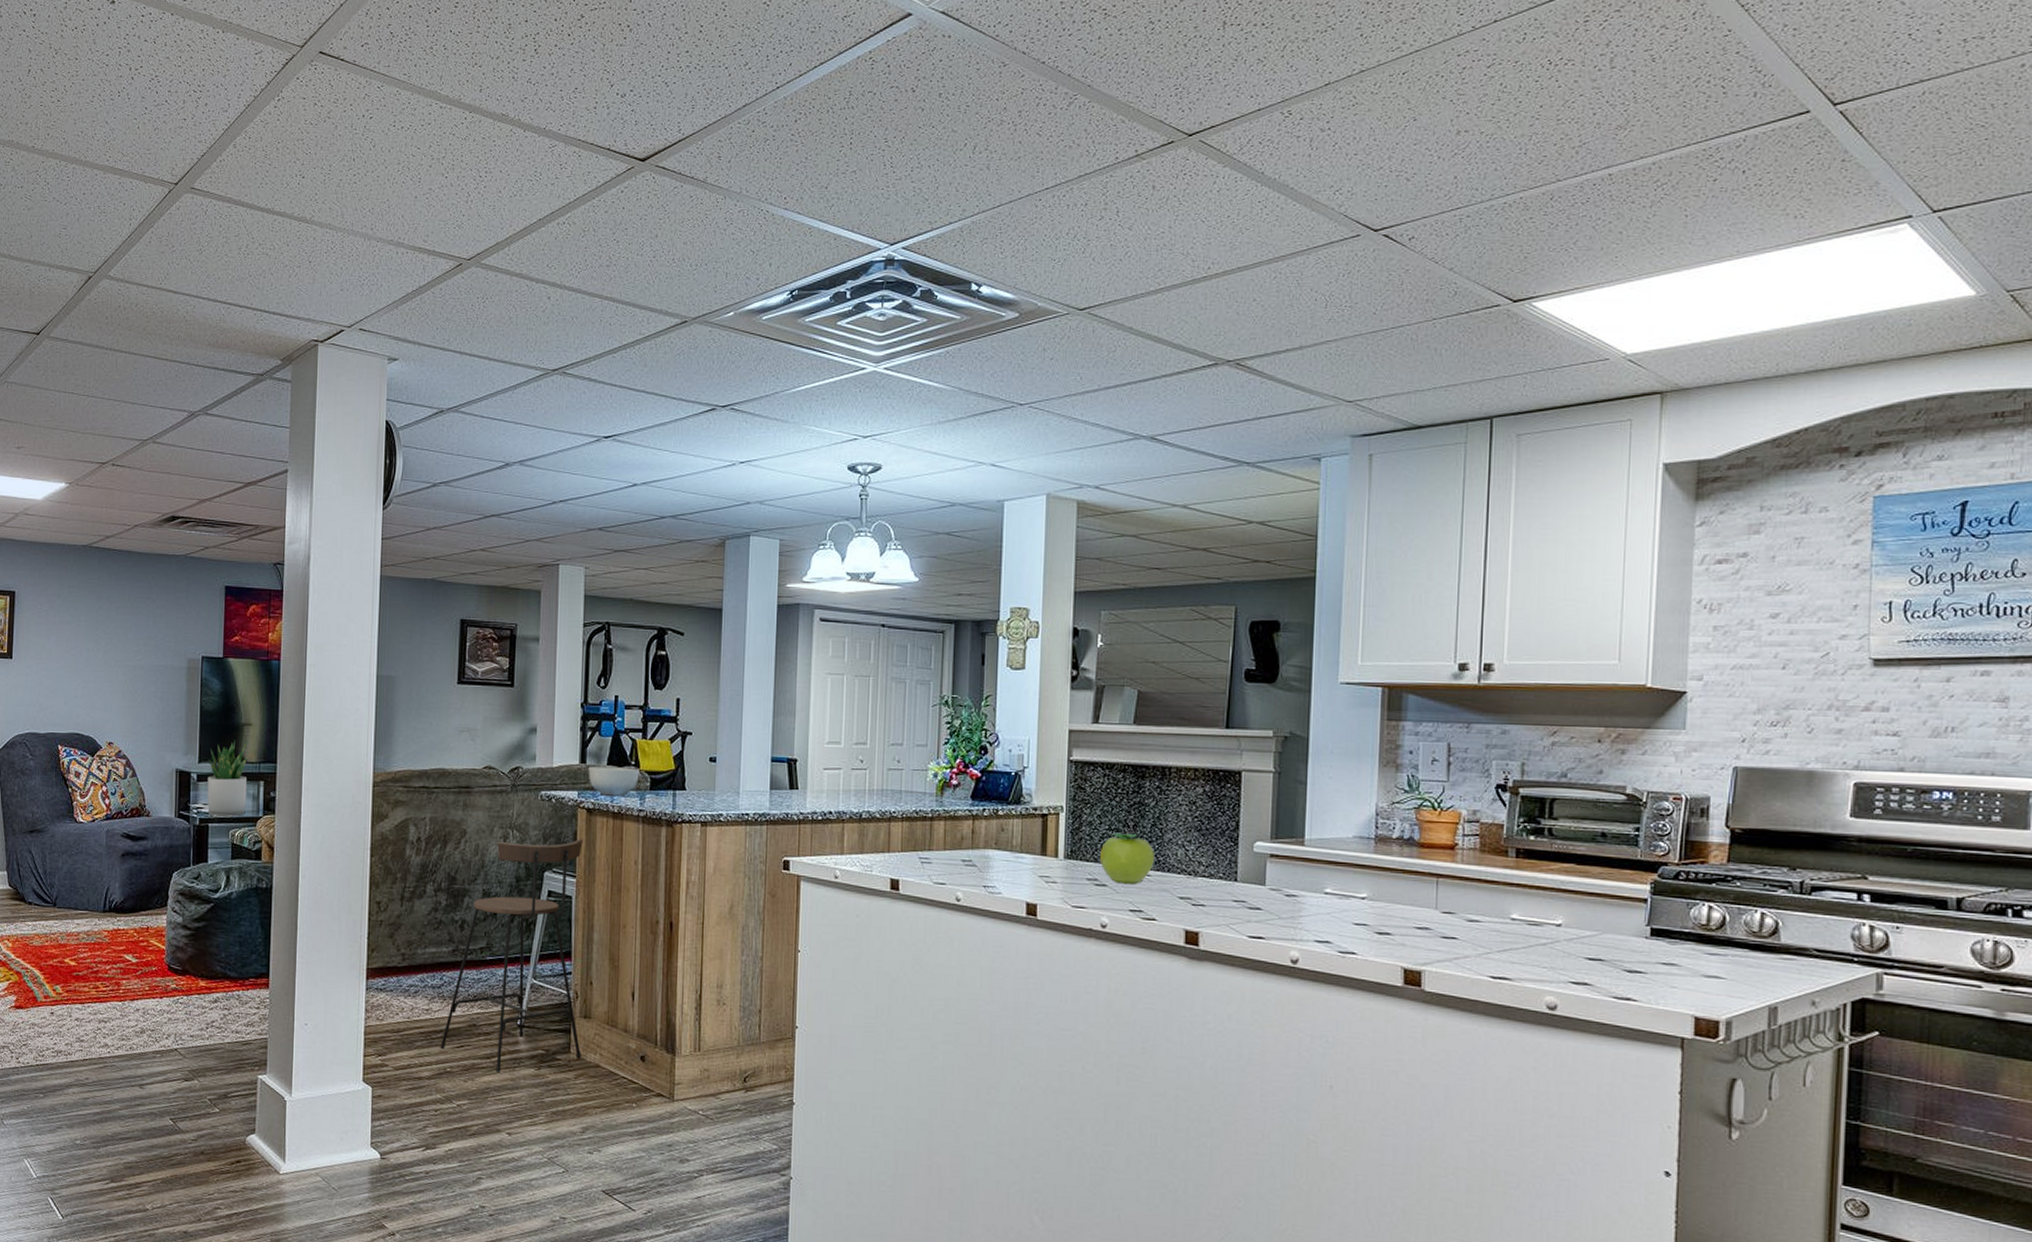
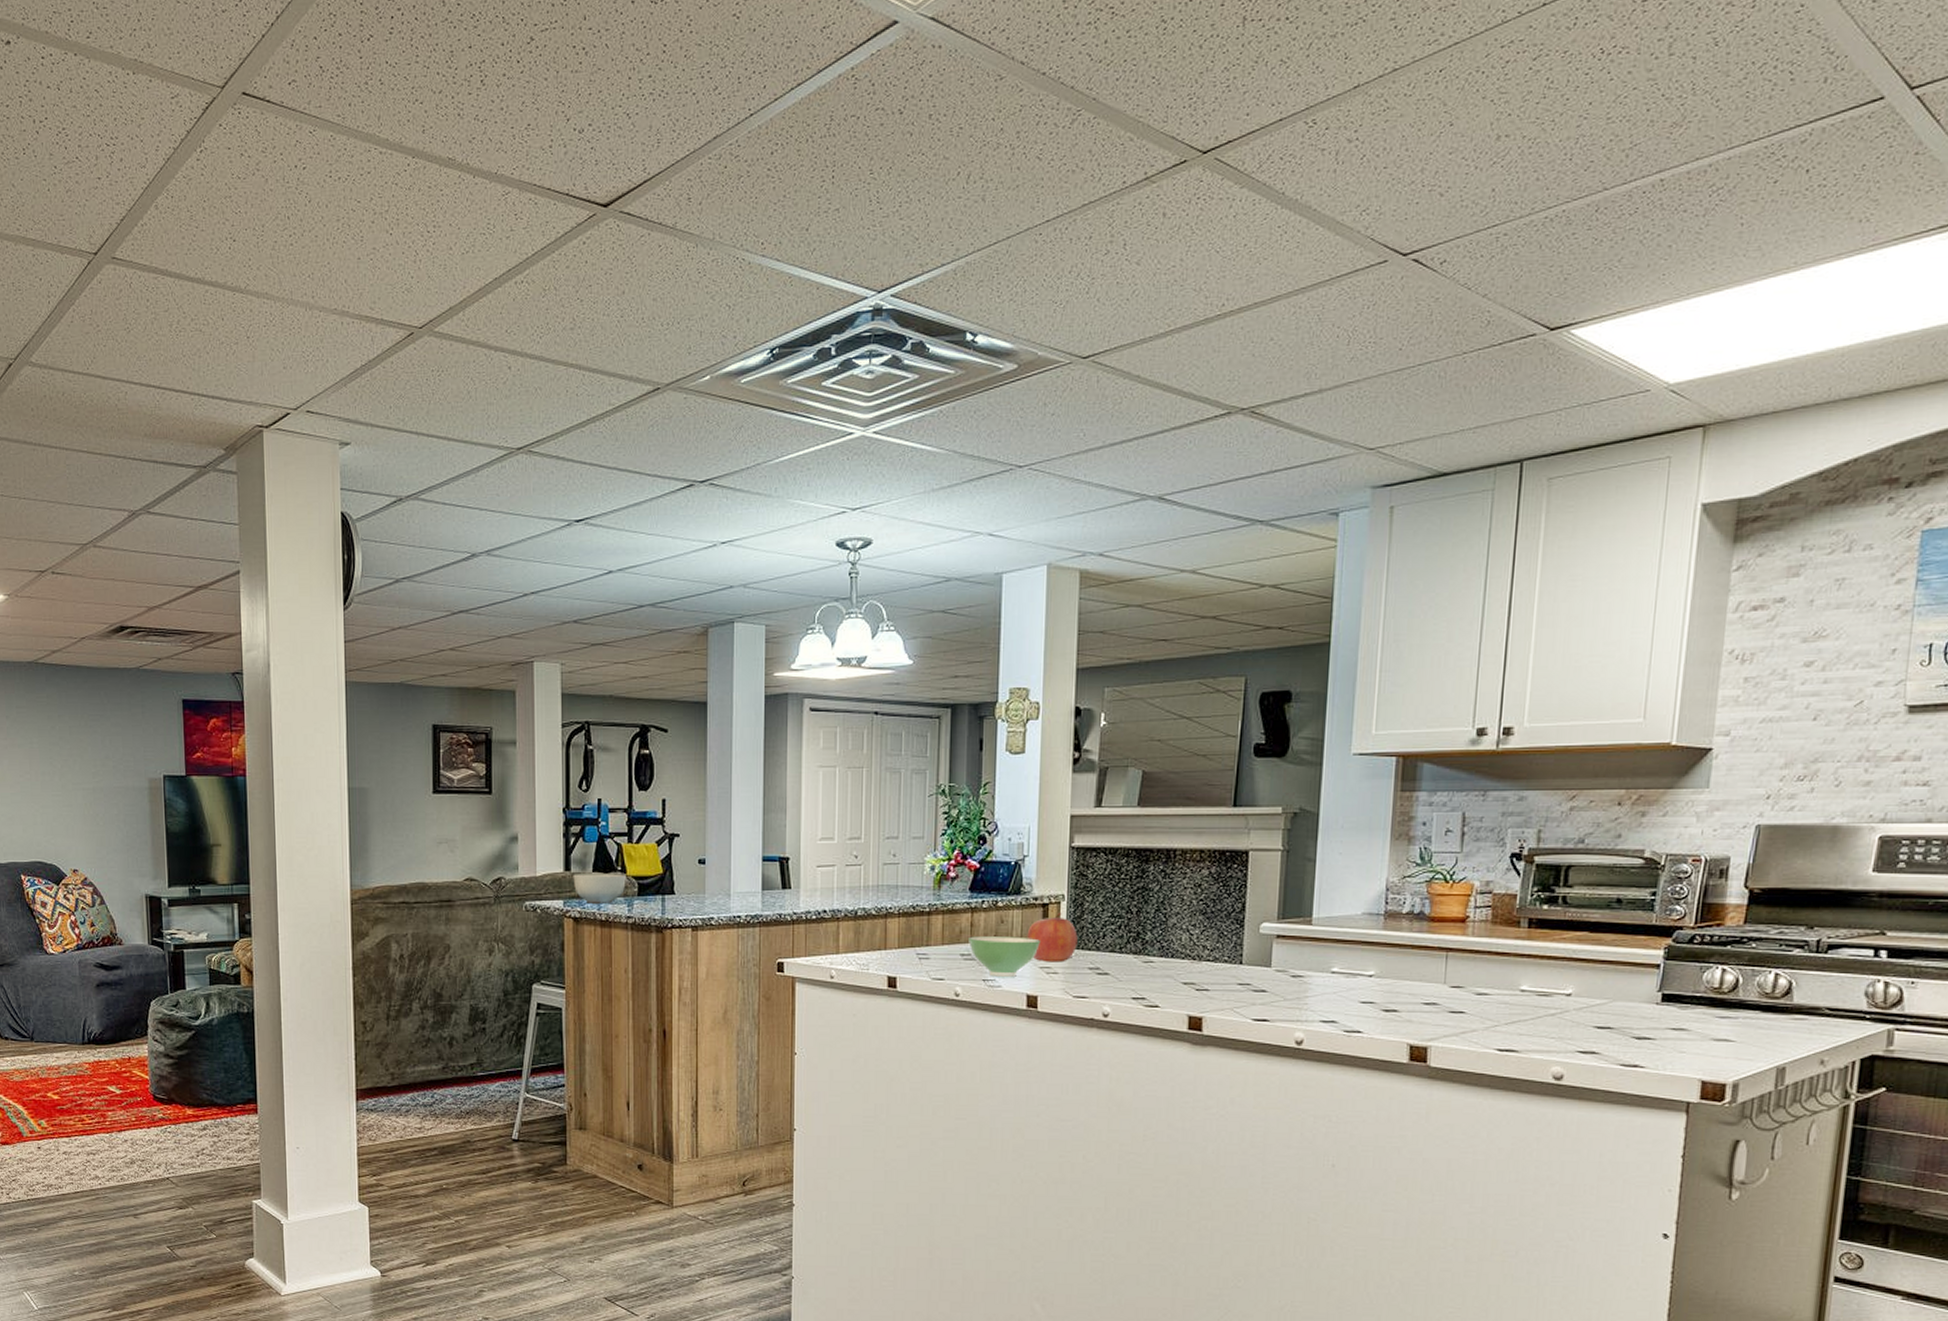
planter: present [207,741,248,817] -> none [178,862,221,941]
bar stool: present [440,838,583,1072] -> none [435,948,579,1187]
bowl: none [970,843,1041,884] -> present [968,936,1041,977]
fruit: none [1026,823,1076,872] -> present [1027,912,1078,963]
fruit: present [1099,831,1155,886] -> none [1101,918,1159,973]

